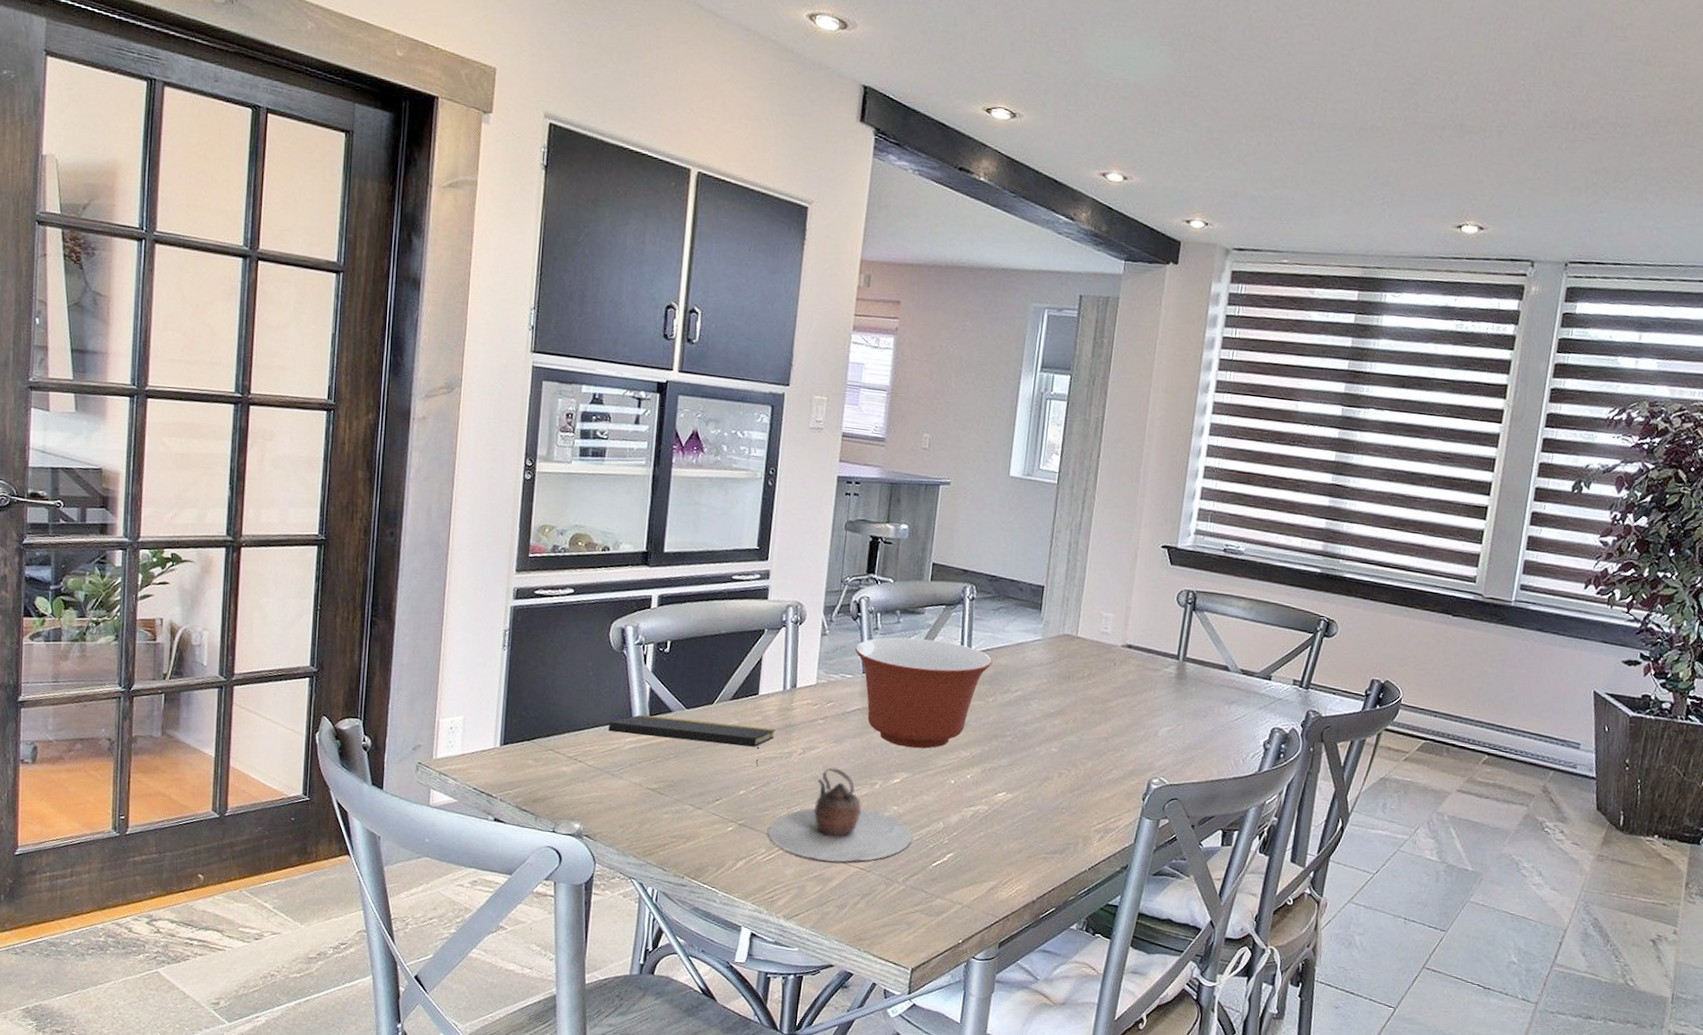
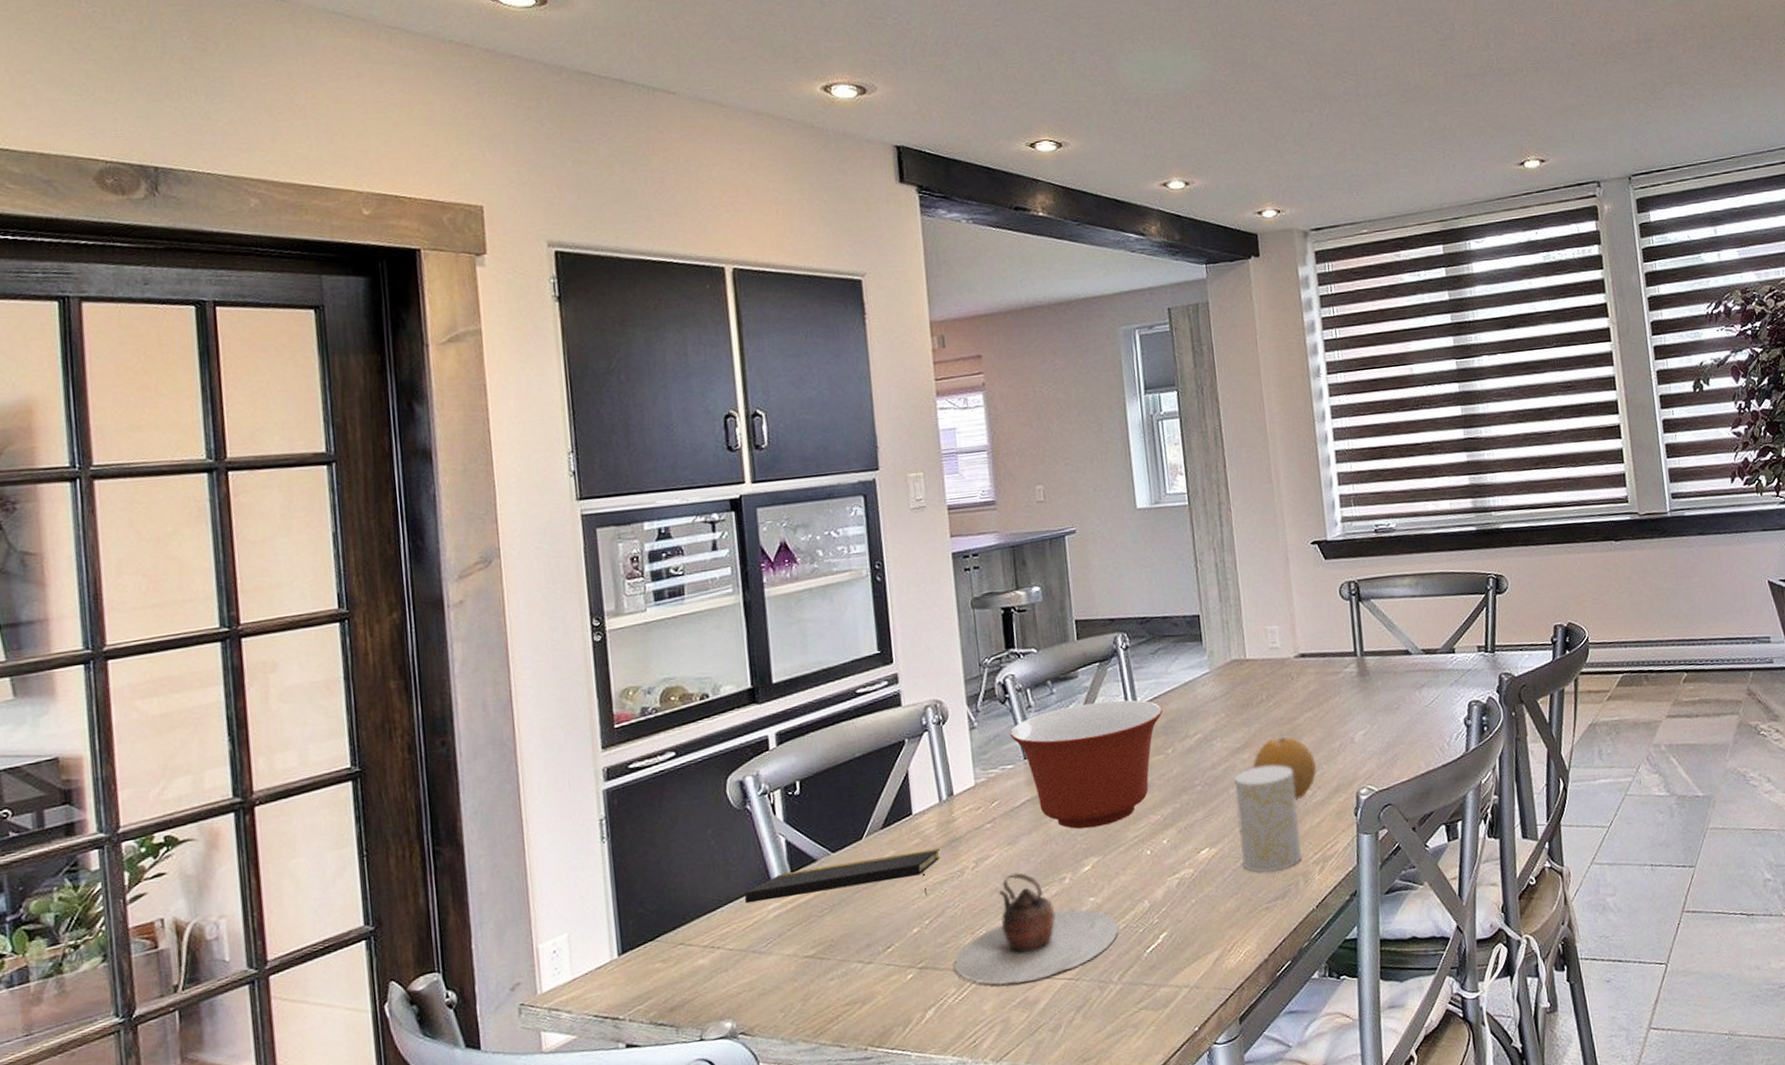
cup: none [1031,733,1096,829] -> present [1234,765,1302,873]
fruit: none [1060,713,1118,773] -> present [1252,736,1316,801]

